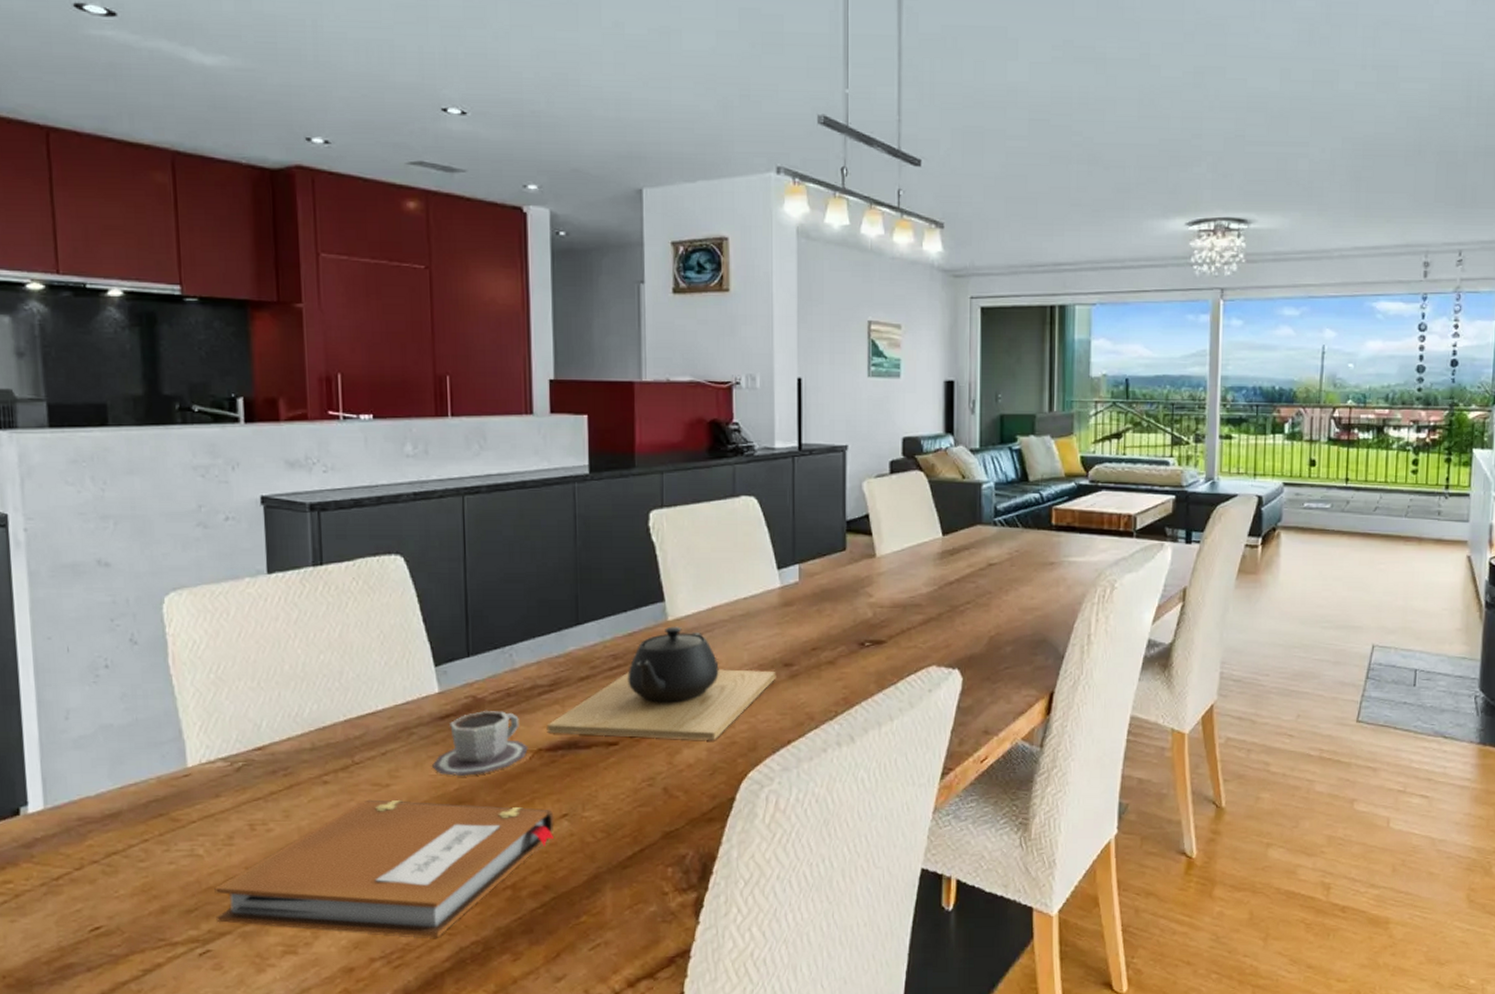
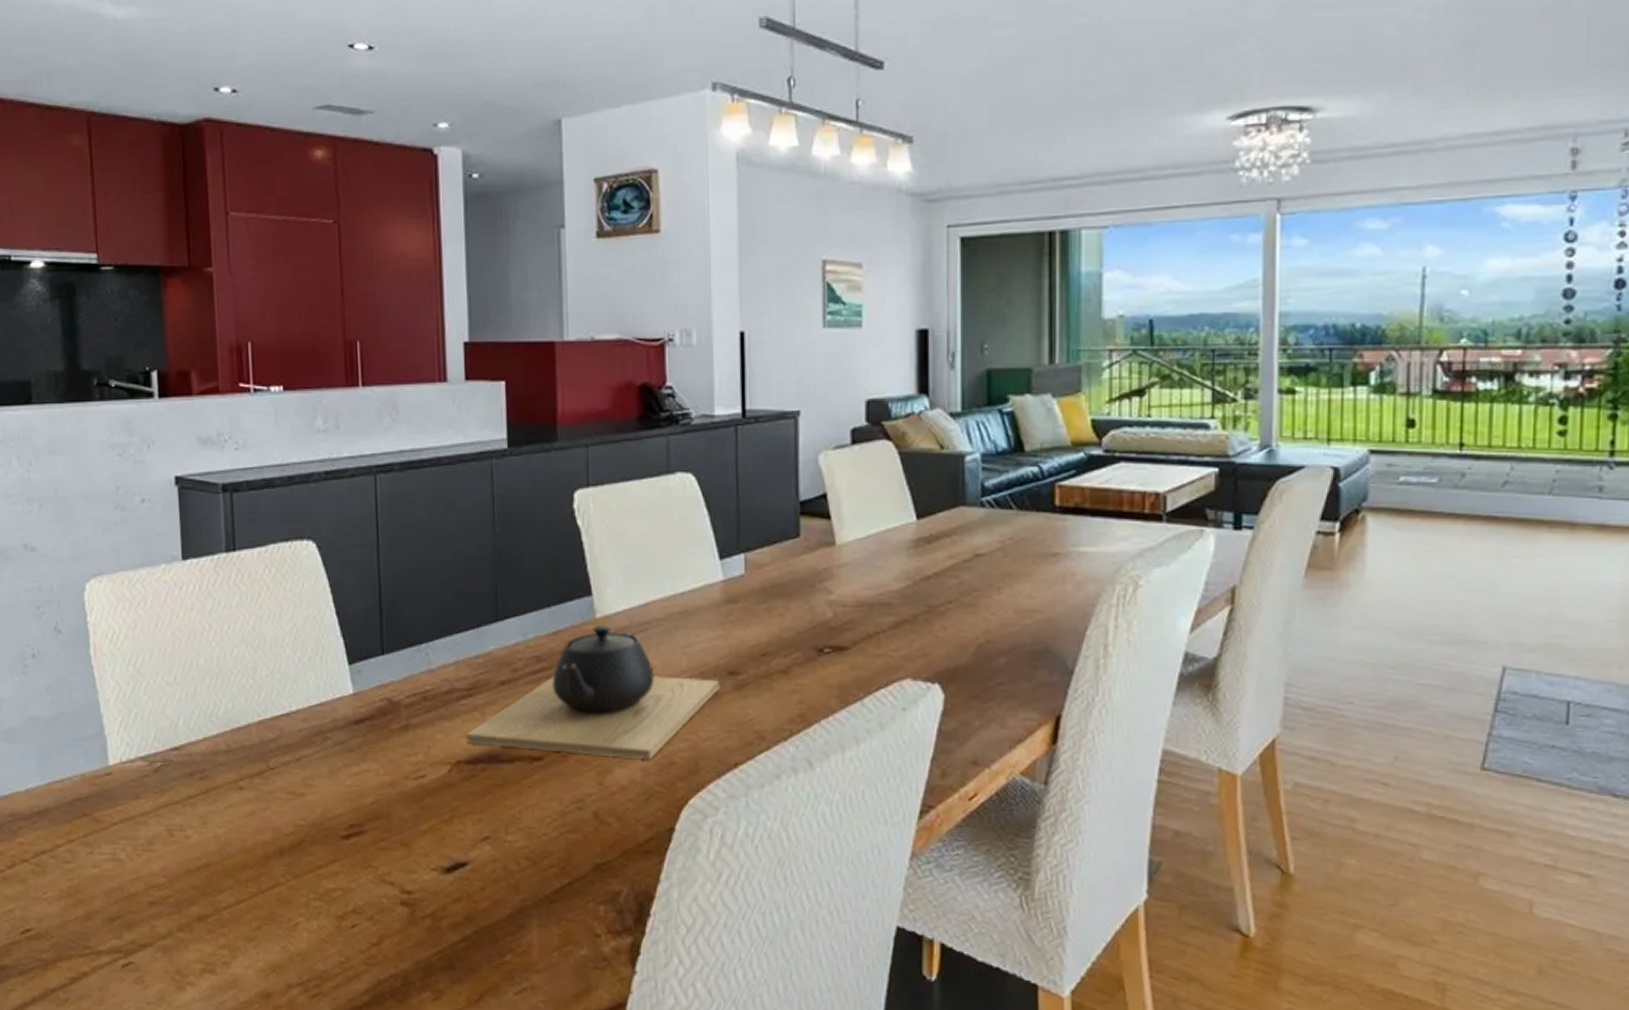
notebook: present [214,799,554,938] -> none [135,809,476,967]
cup: present [432,710,528,777] -> none [347,714,447,789]

